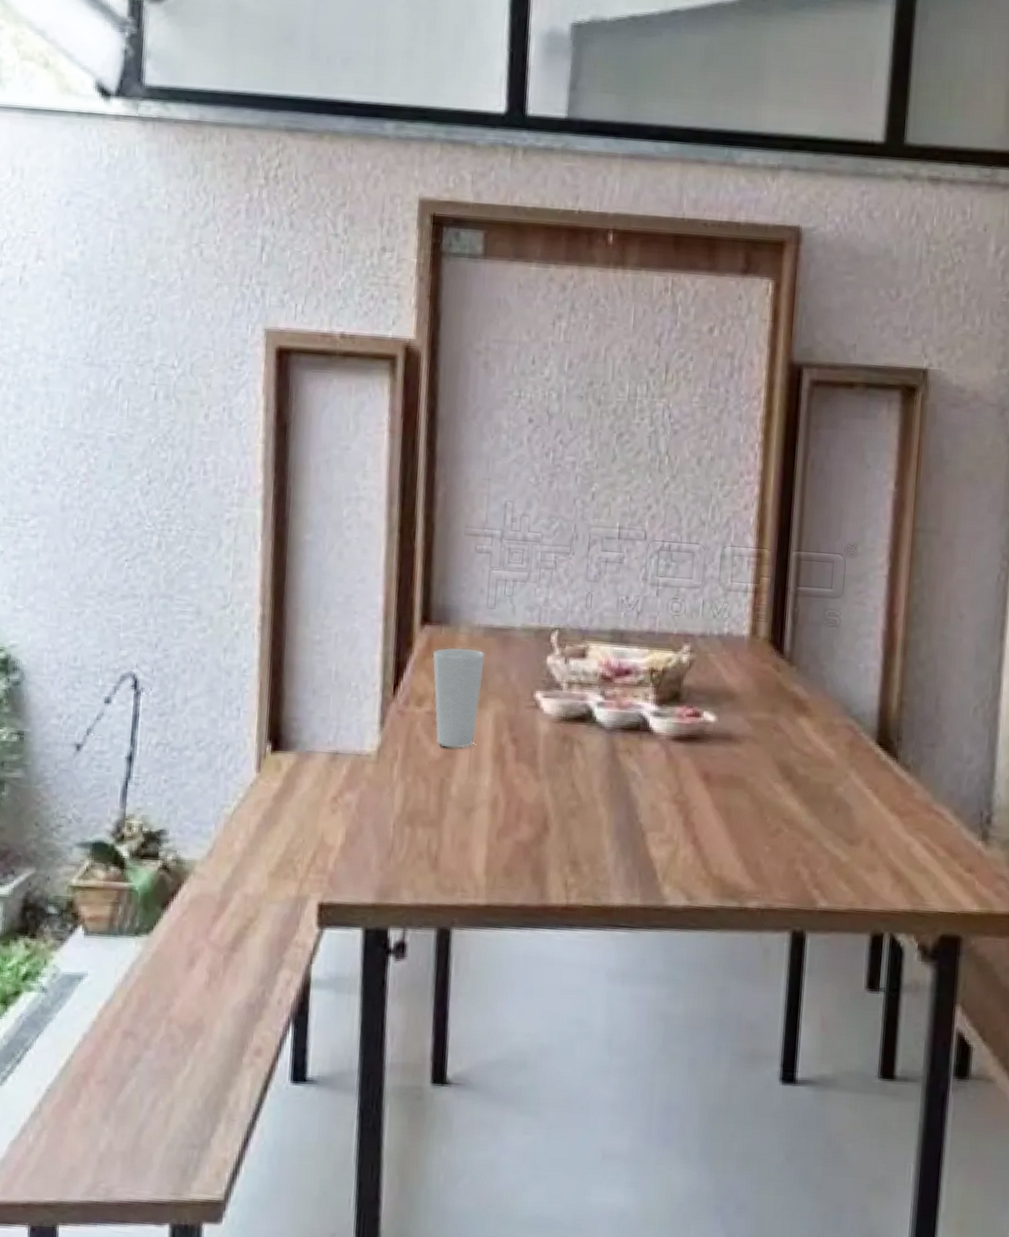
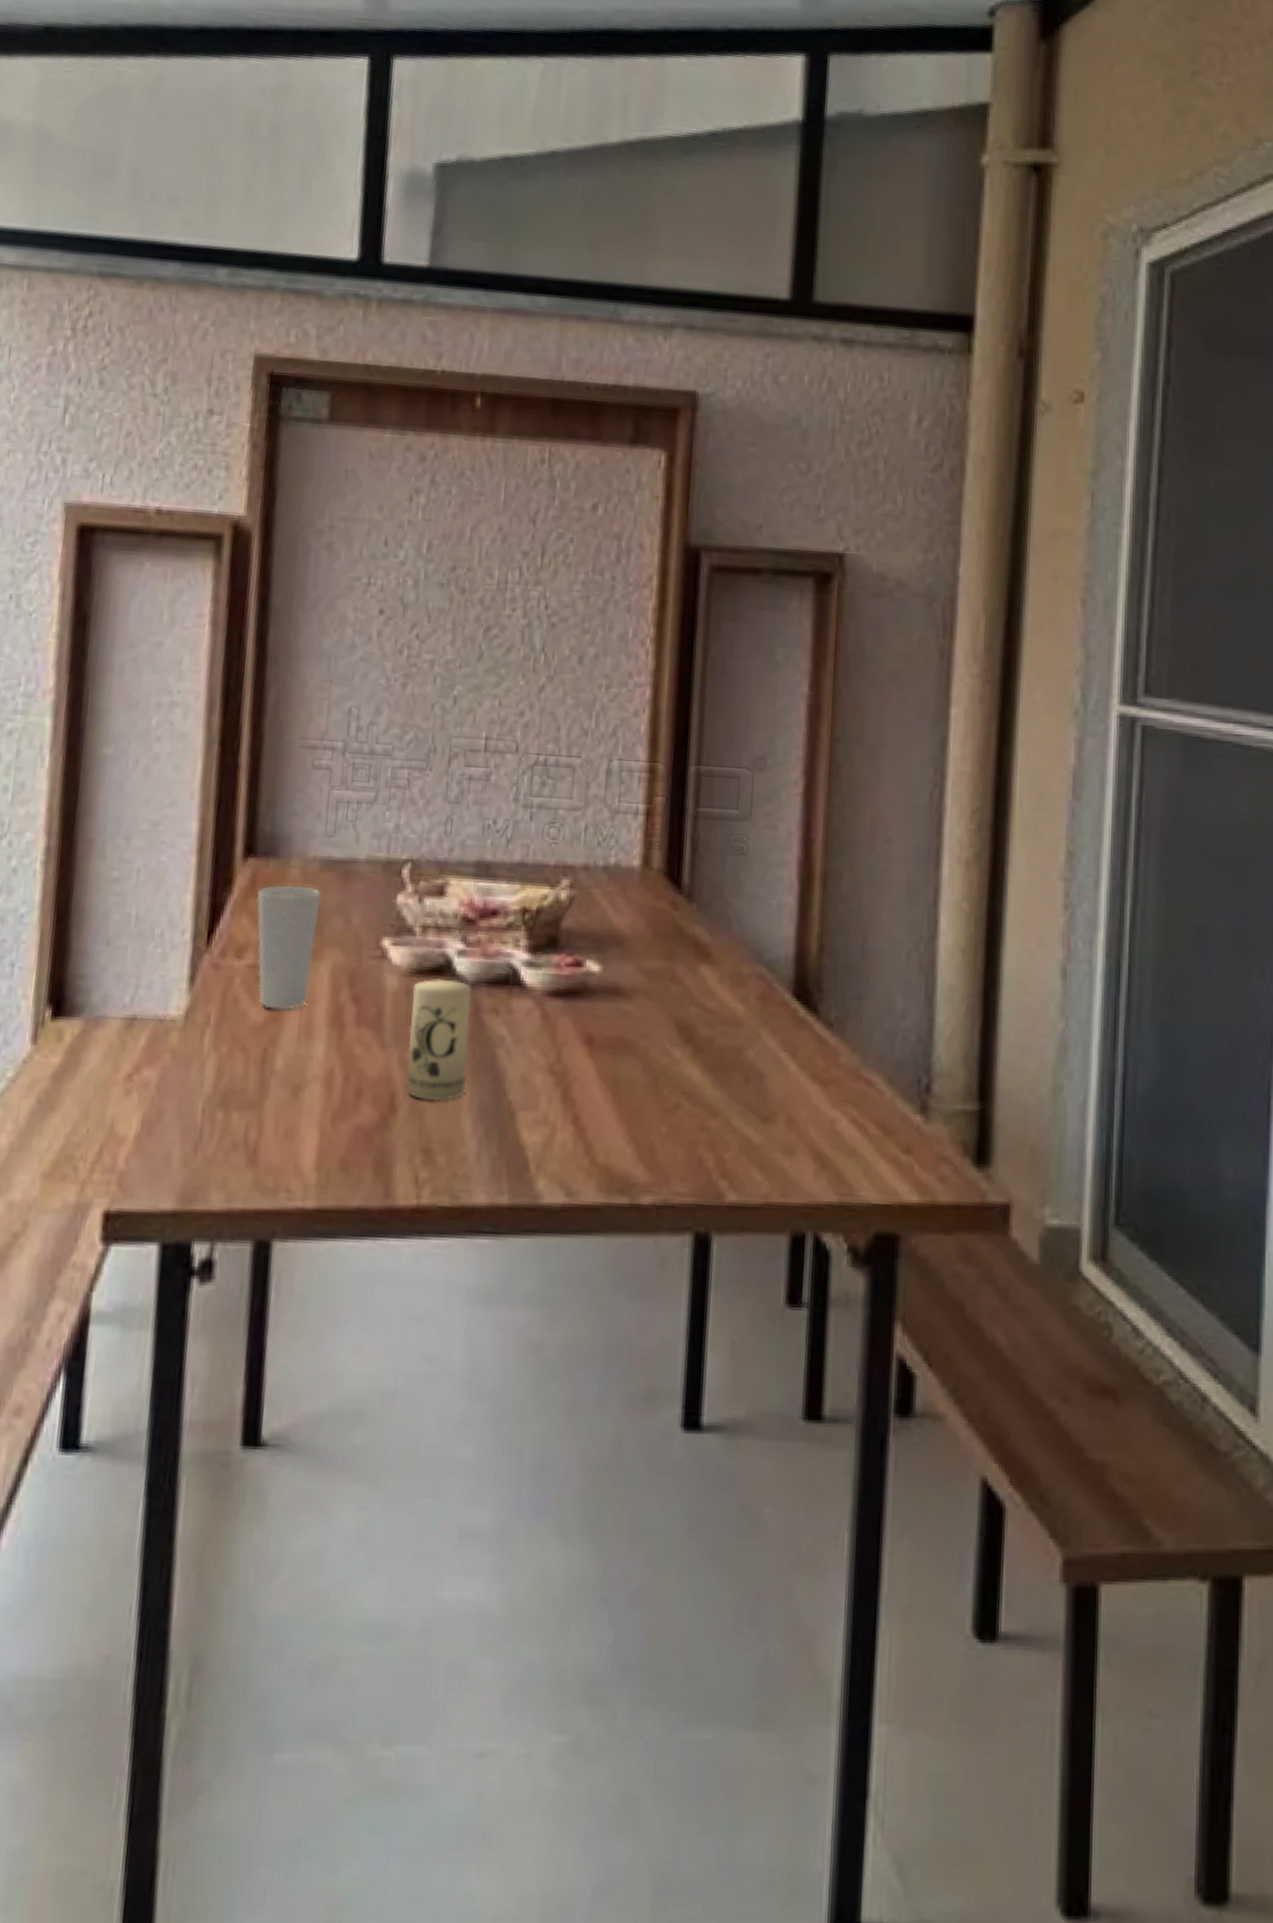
candle: none [557,725,610,823] -> present [407,978,472,1101]

